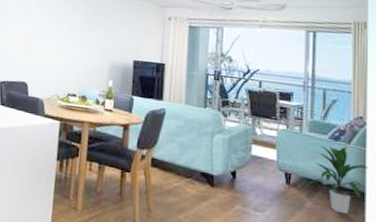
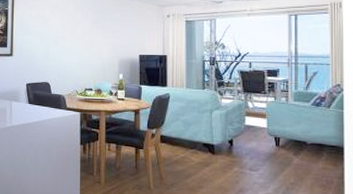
indoor plant: present [306,145,368,215] -> none [293,111,346,167]

